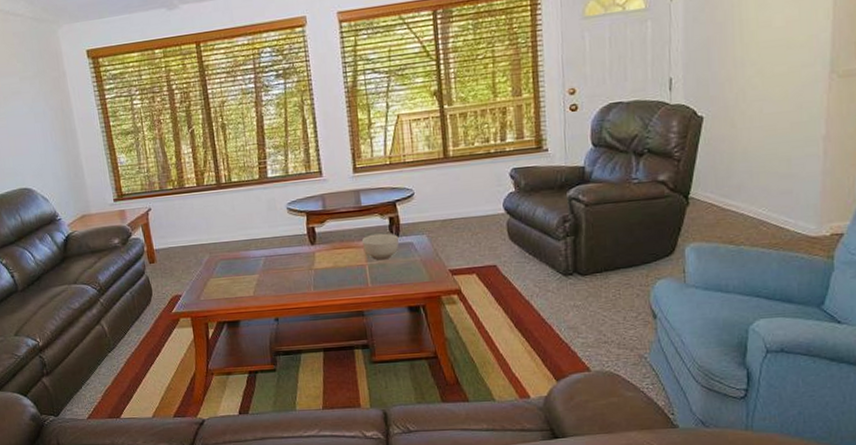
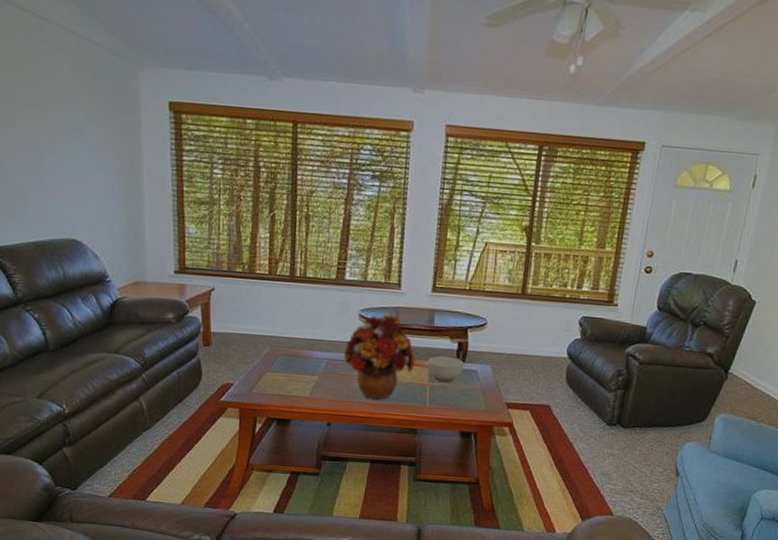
flower arrangement: none [279,199,350,288] -> present [344,311,417,400]

